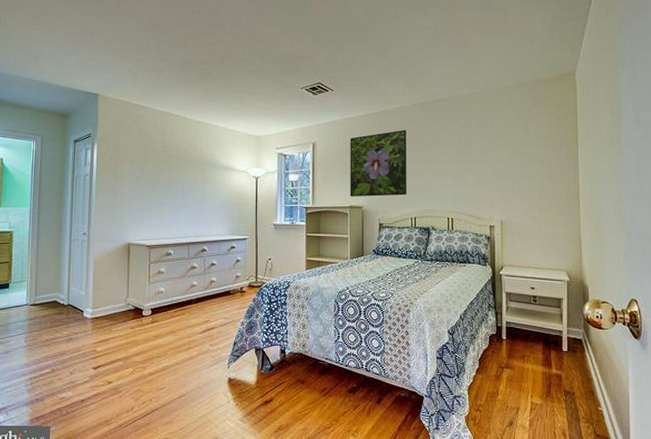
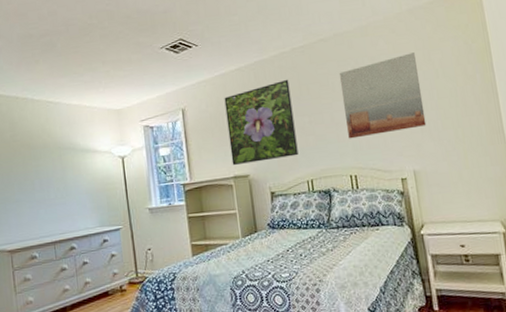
wall art: none [449,121,517,187] -> present [339,52,427,139]

